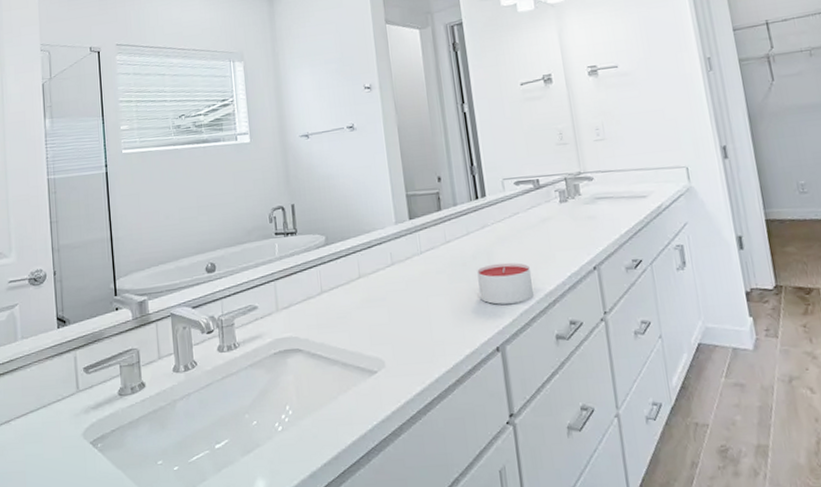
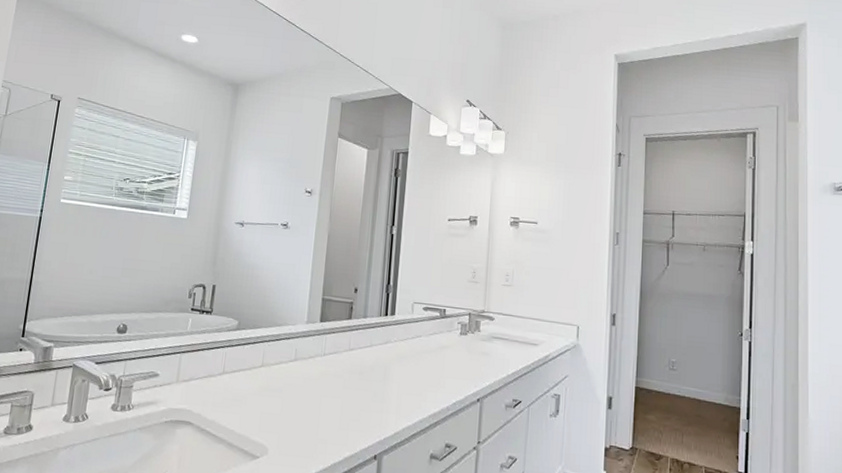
candle: present [477,262,534,305] -> none [370,378,420,419]

